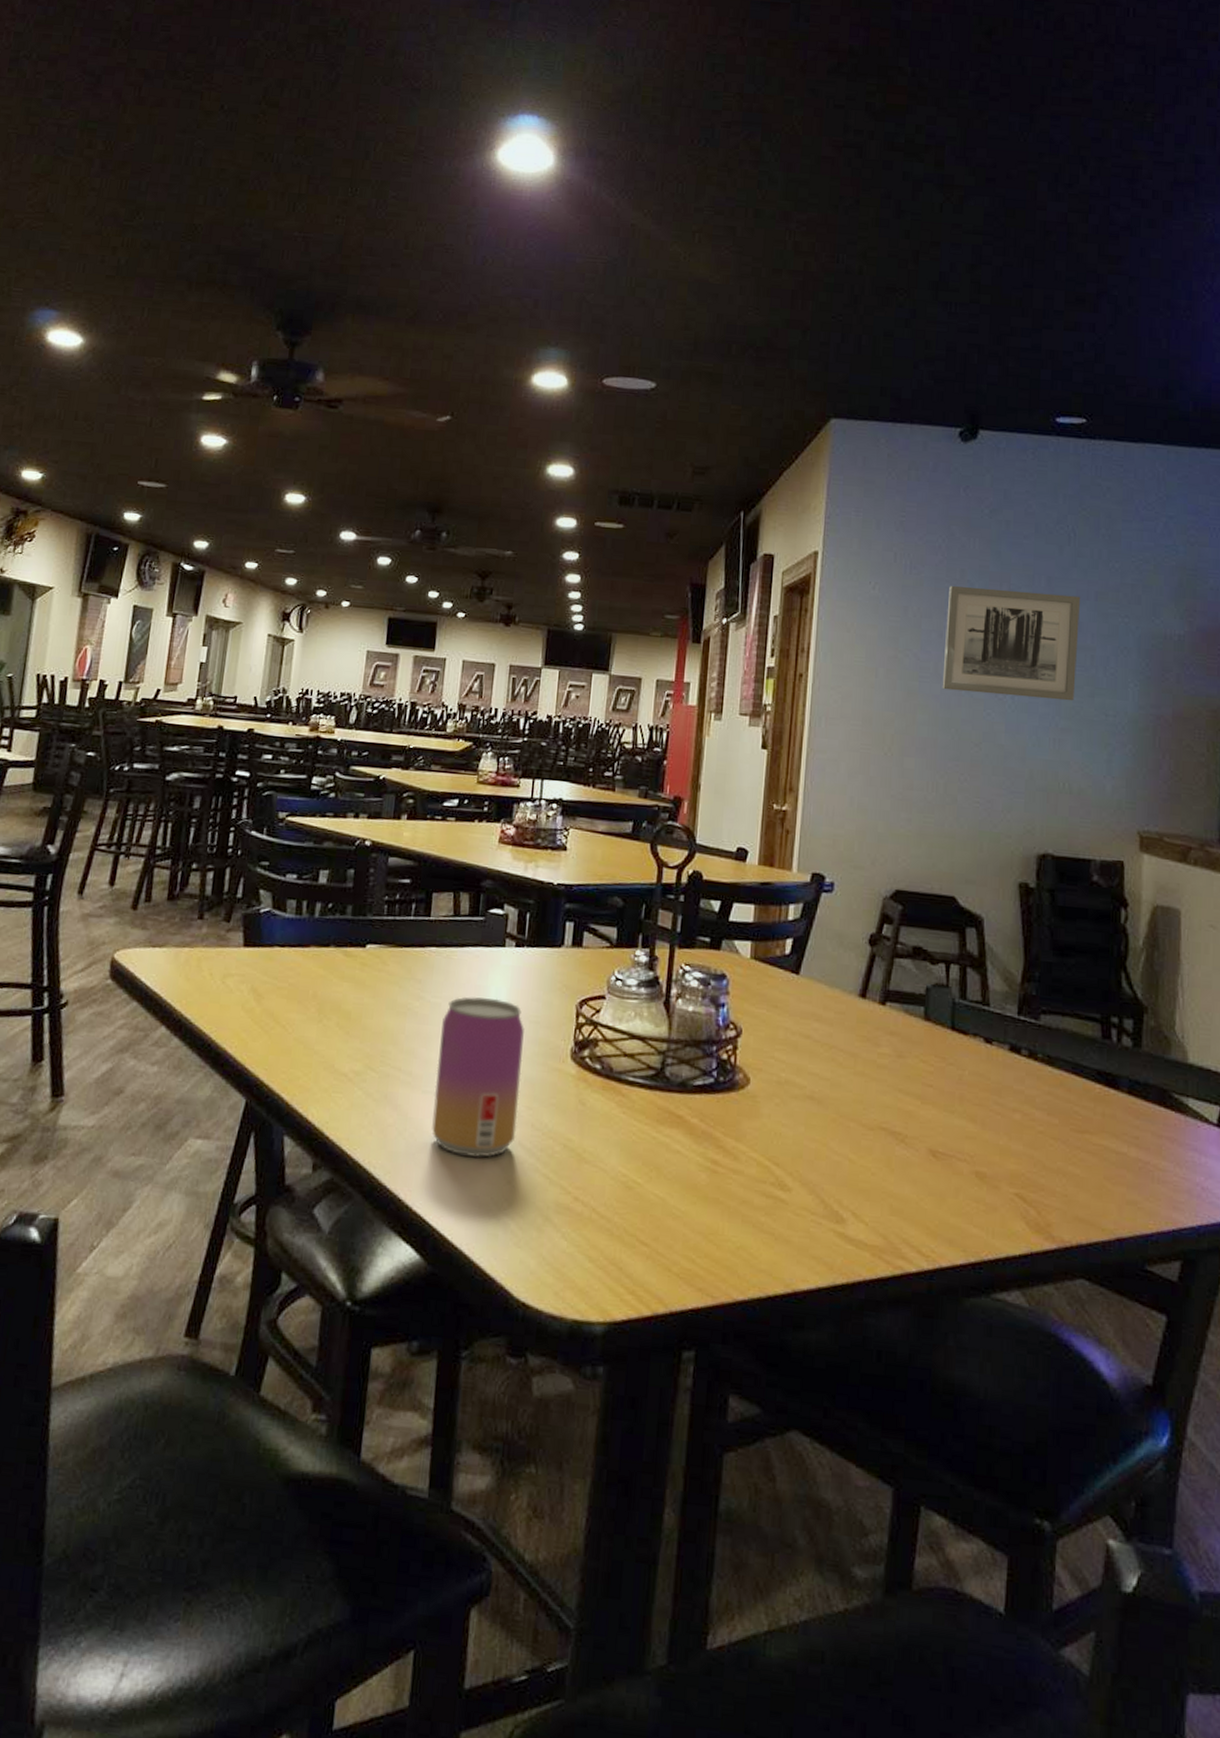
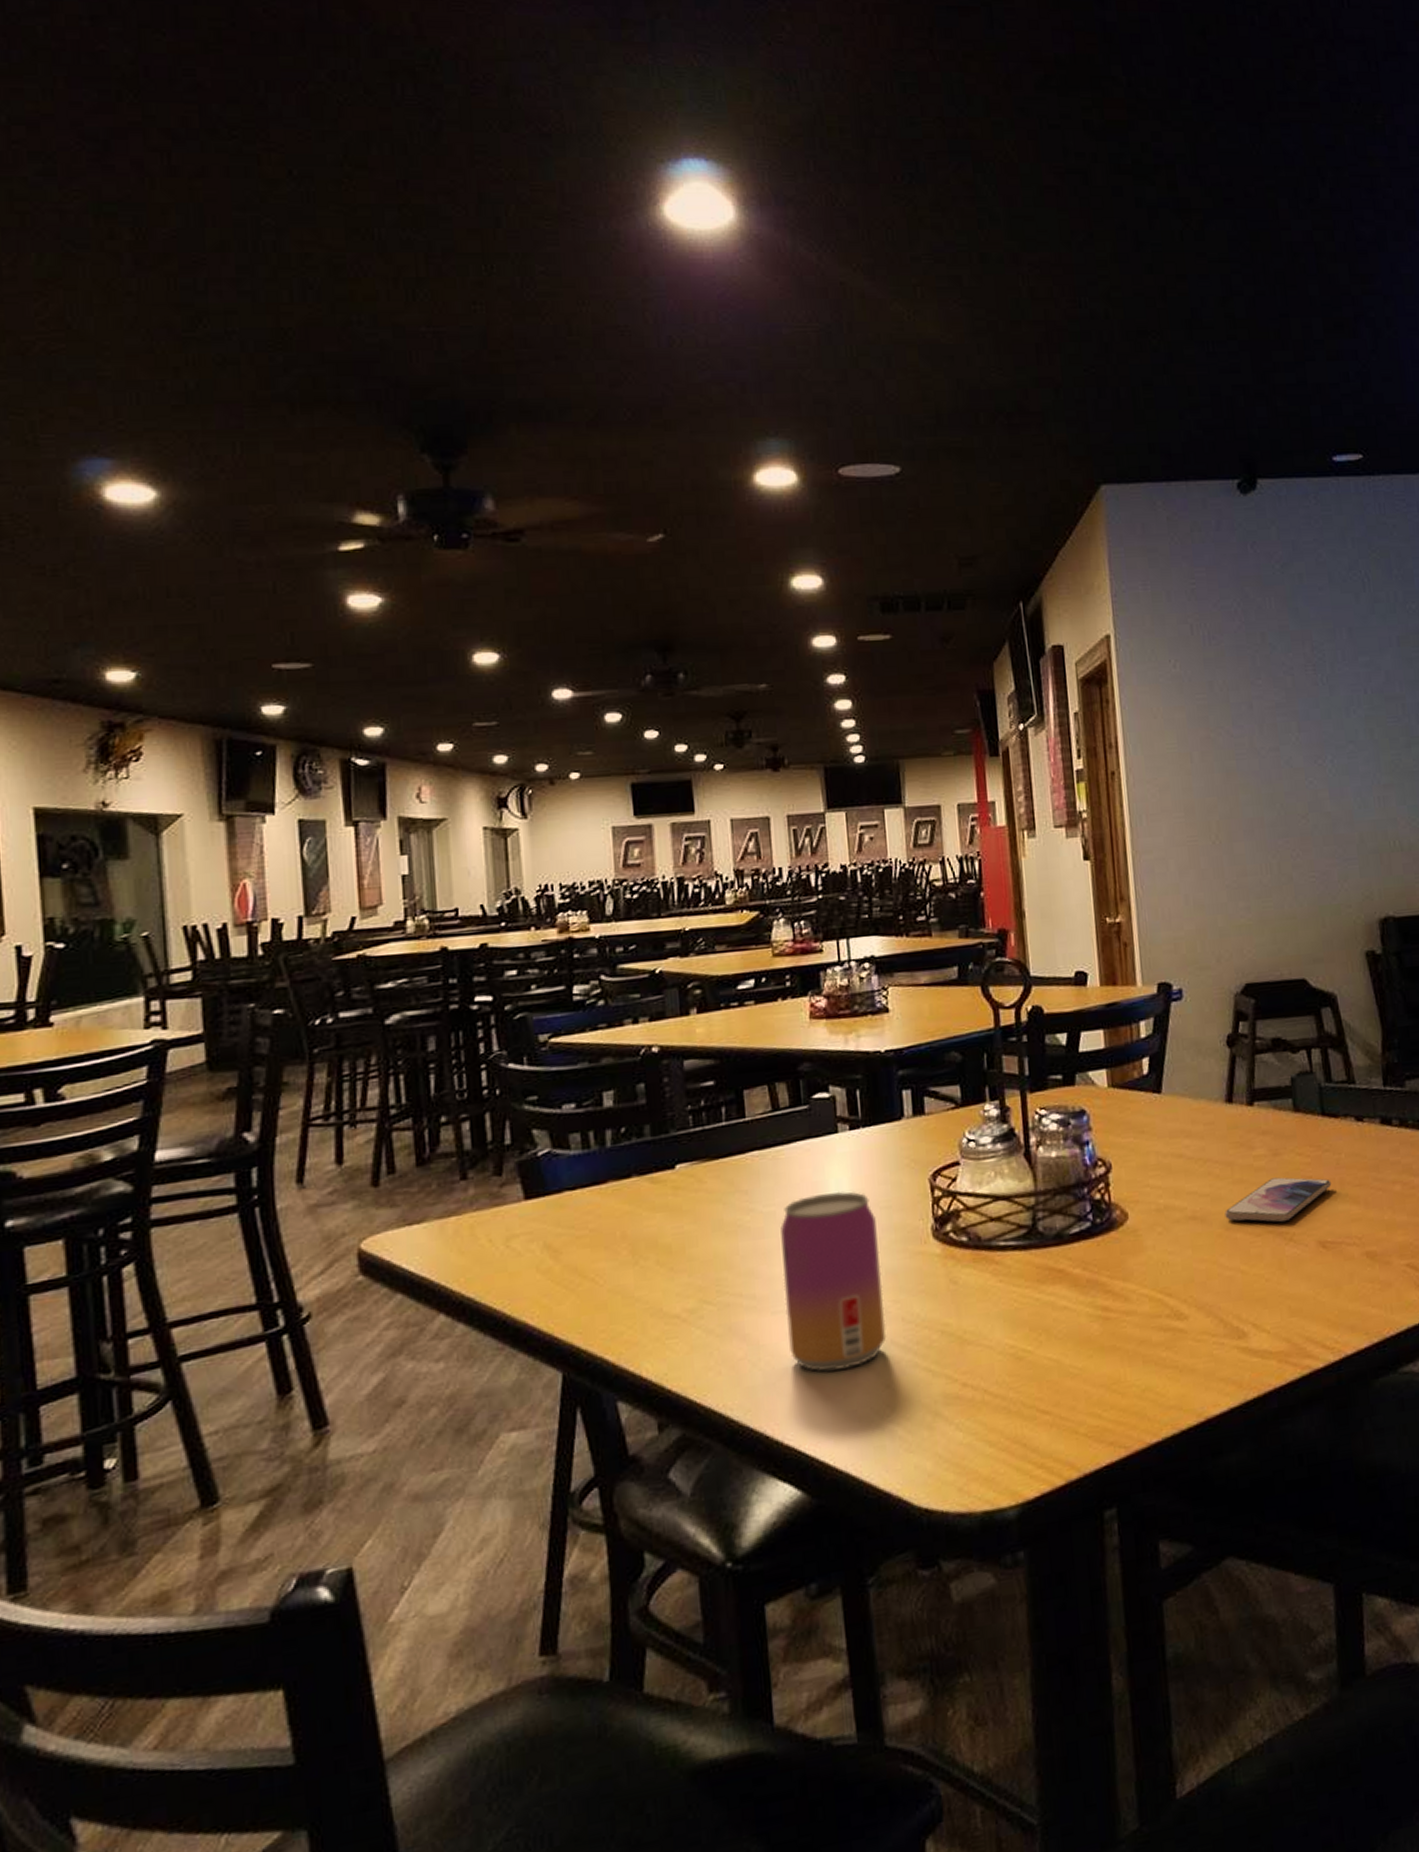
smartphone: none [842,1078,951,1123] -> present [1225,1177,1332,1223]
wall art: present [942,586,1080,701] -> none [1252,644,1392,764]

